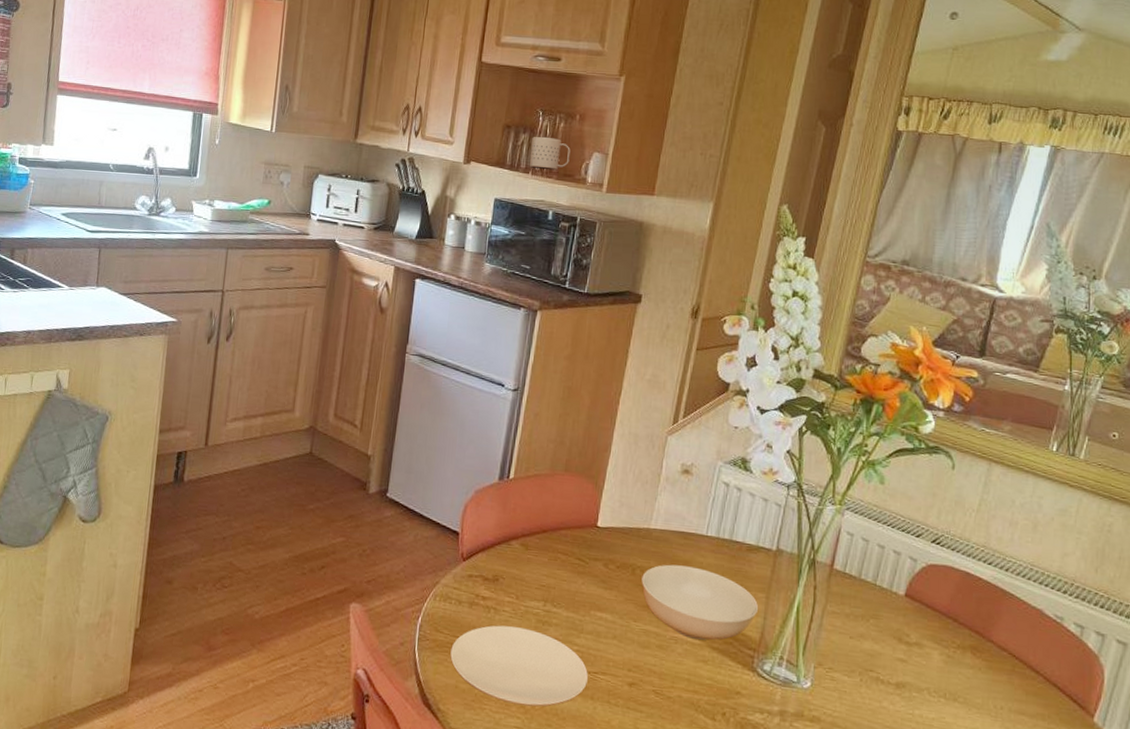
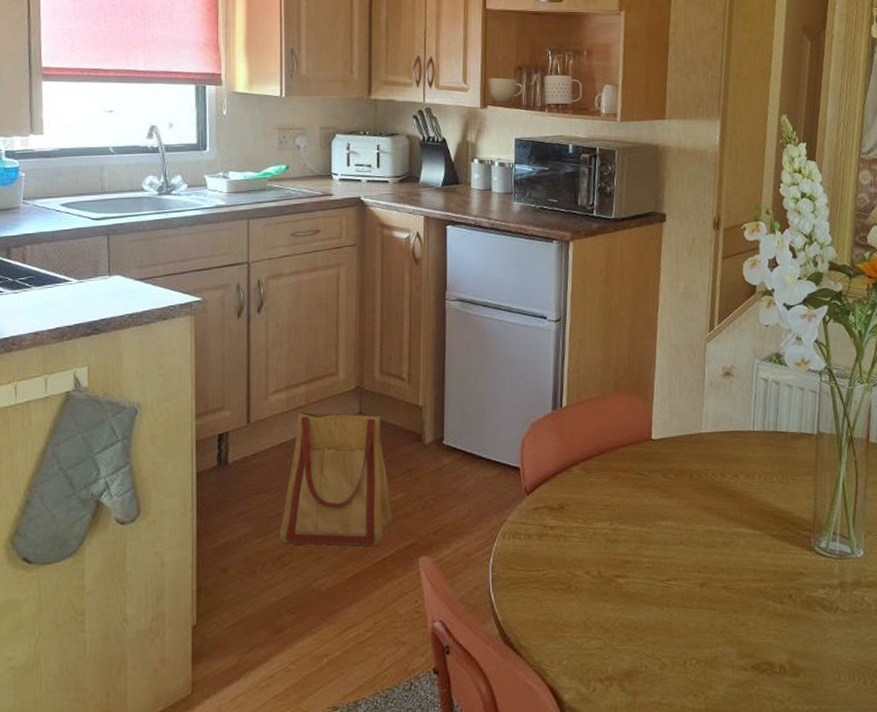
shopping bag: none [223,443,330,585] -> present [280,412,393,547]
plate: present [450,625,588,707] -> none [525,550,661,626]
cup: none [473,133,510,162] -> present [488,78,524,104]
bowl: present [641,564,759,640] -> none [699,462,809,531]

